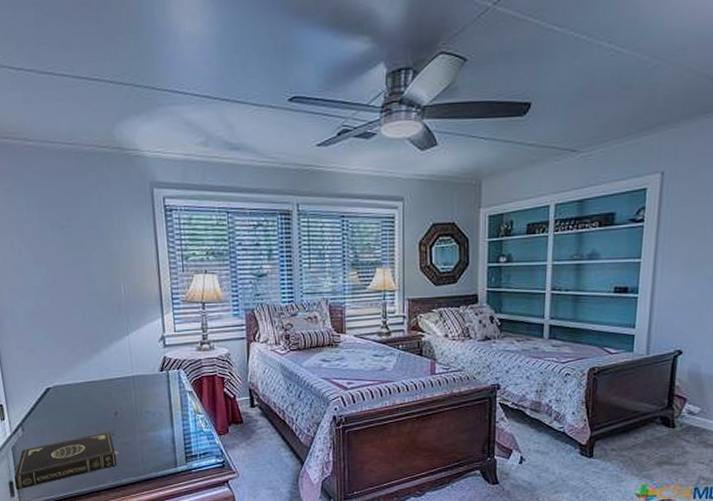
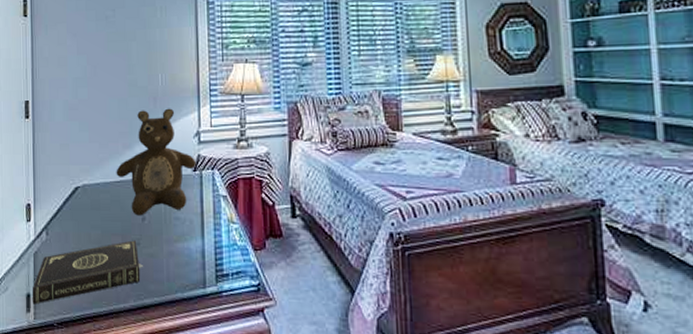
teddy bear: none [85,315,163,411] -> present [116,108,197,216]

